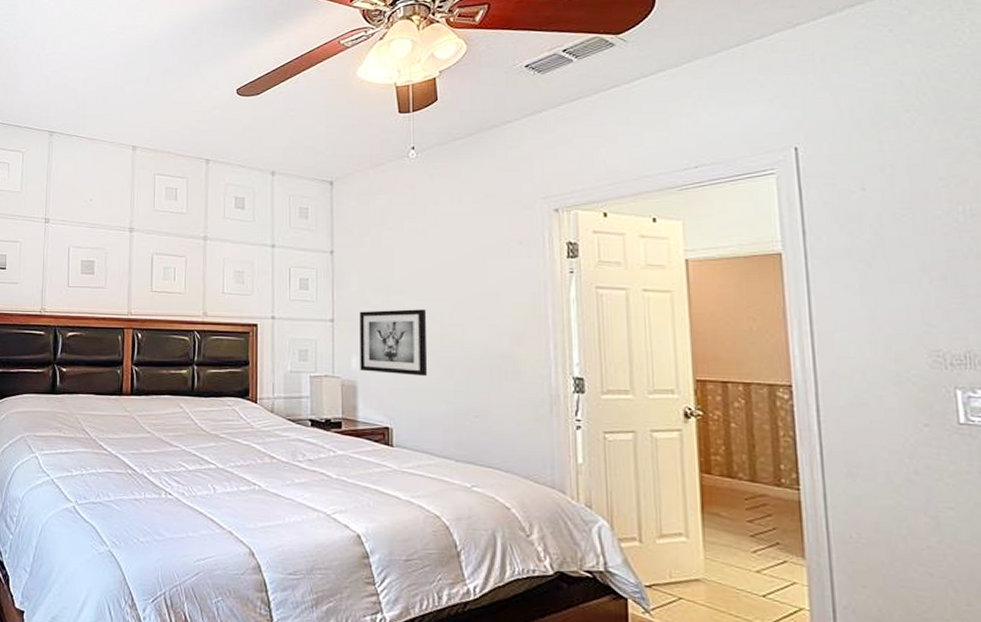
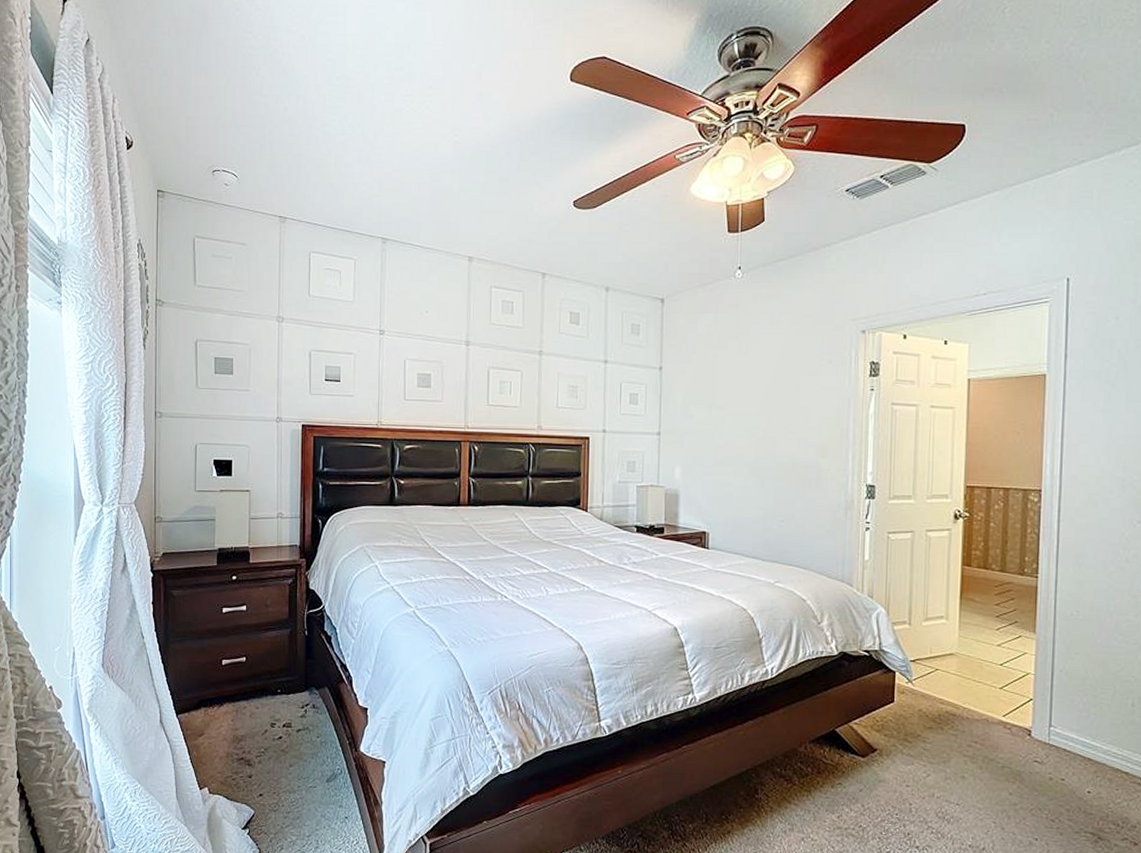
wall art: present [359,309,428,377] -> none [682,423,744,485]

